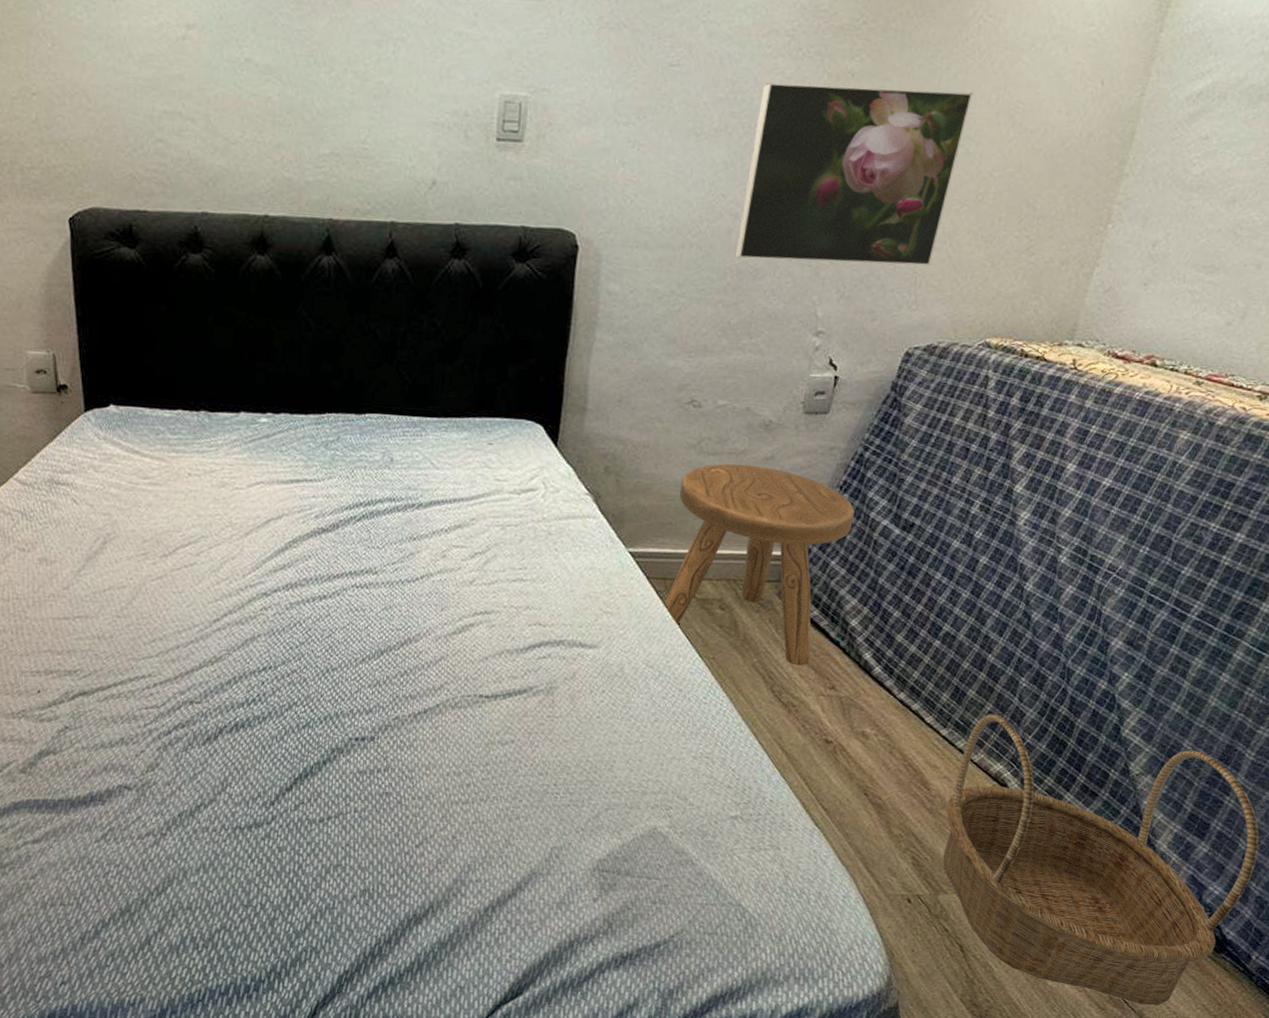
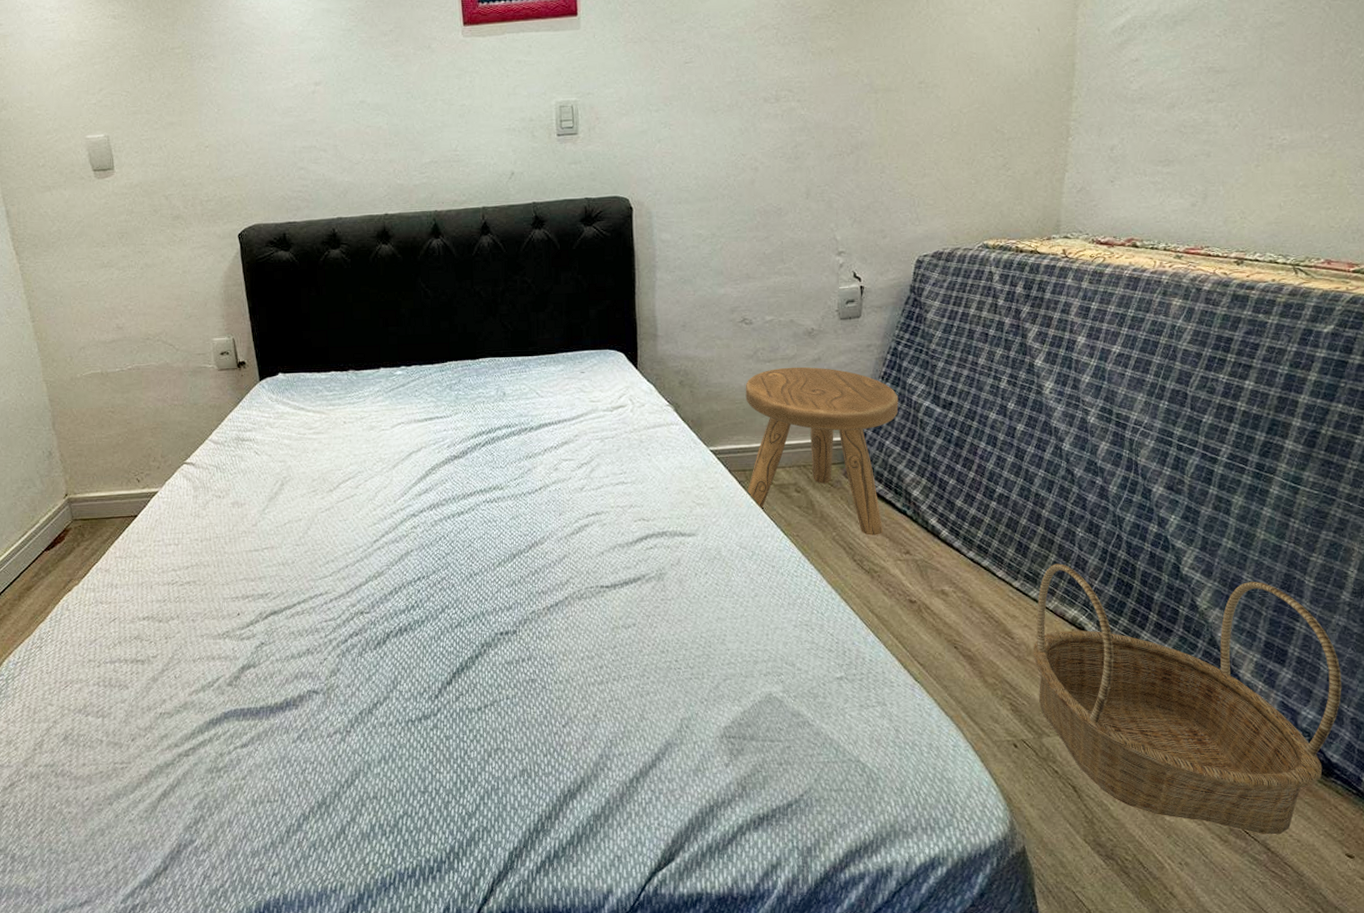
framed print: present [734,82,974,267] -> none [759,51,933,202]

